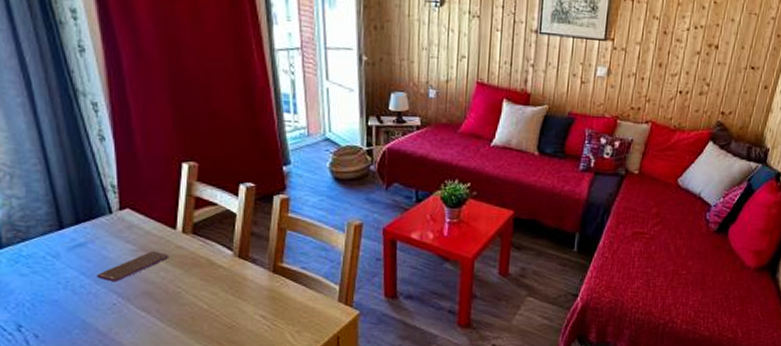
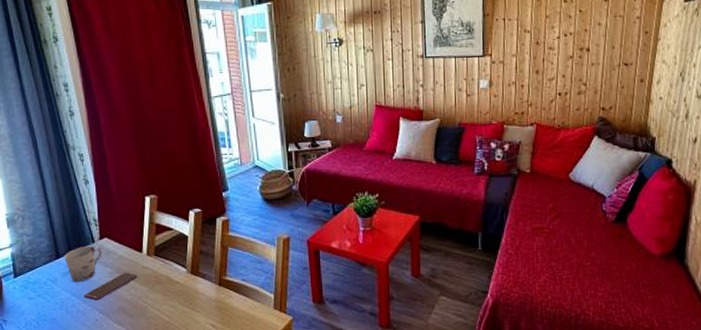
cup: none [70,216,123,260] -> present [64,245,103,283]

